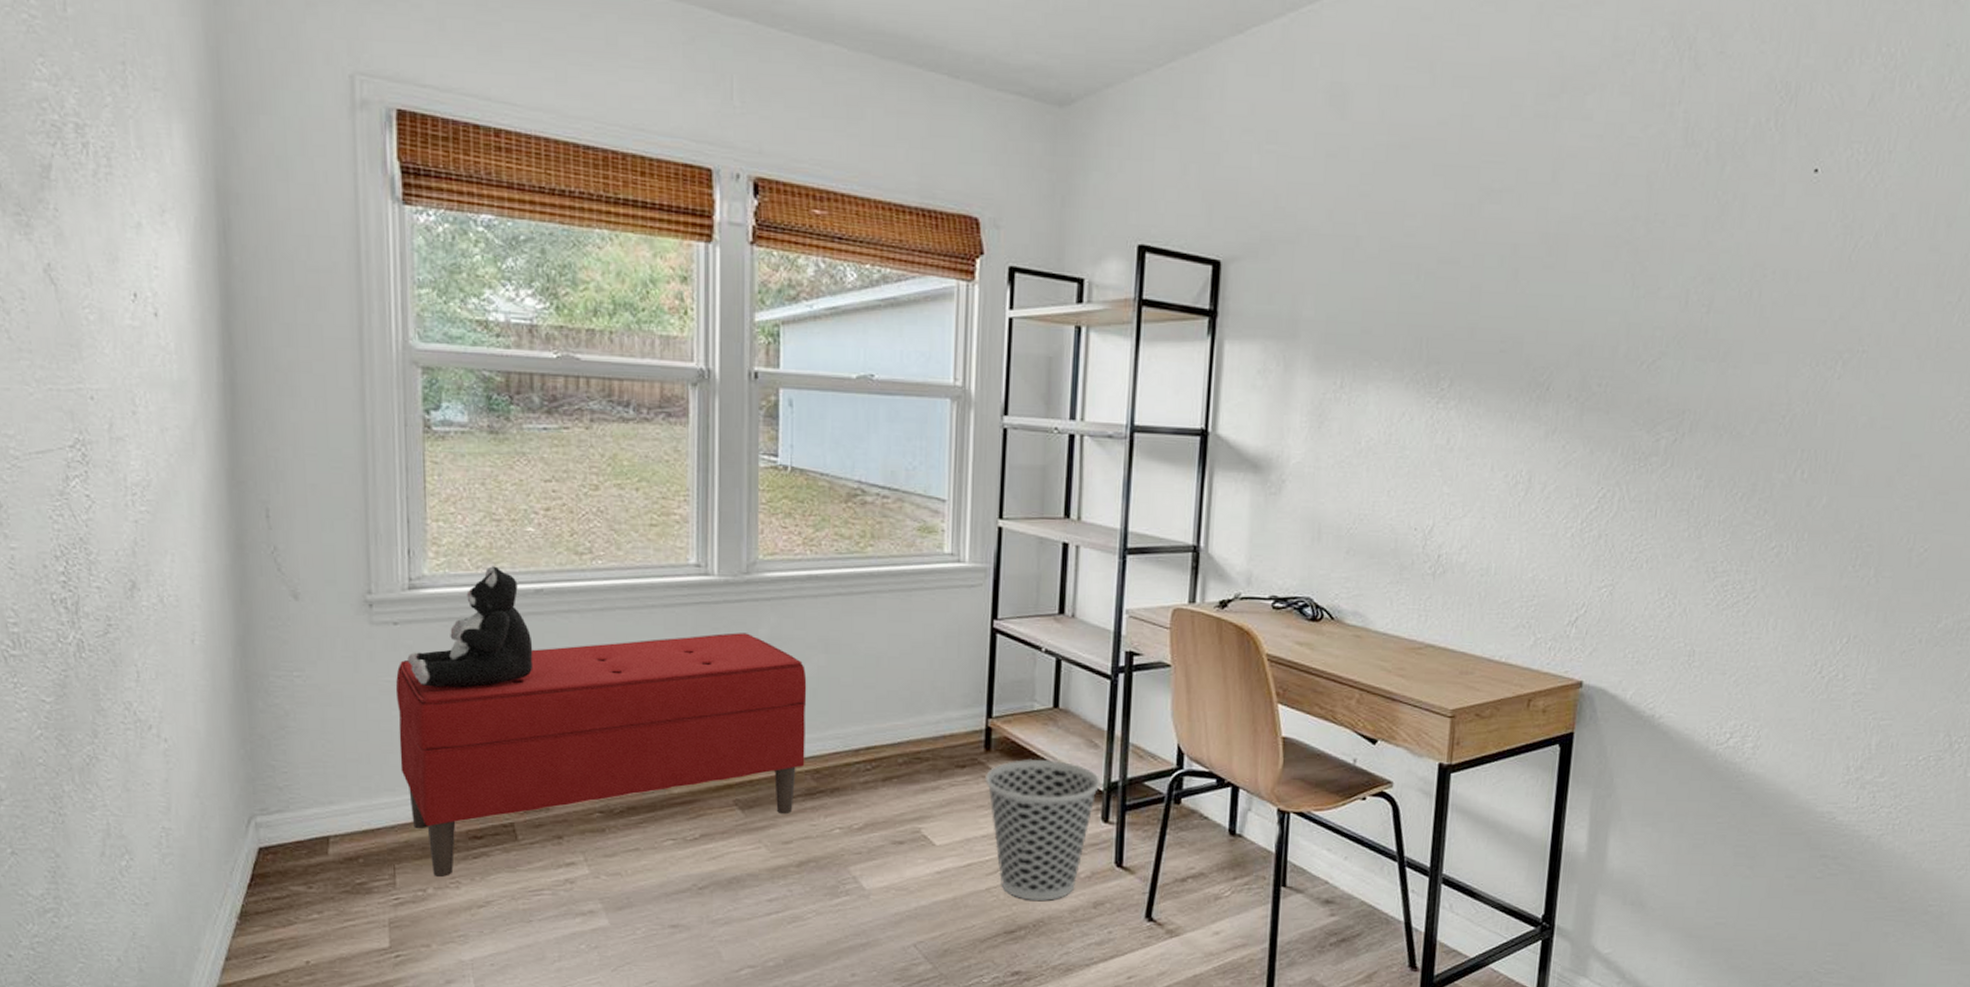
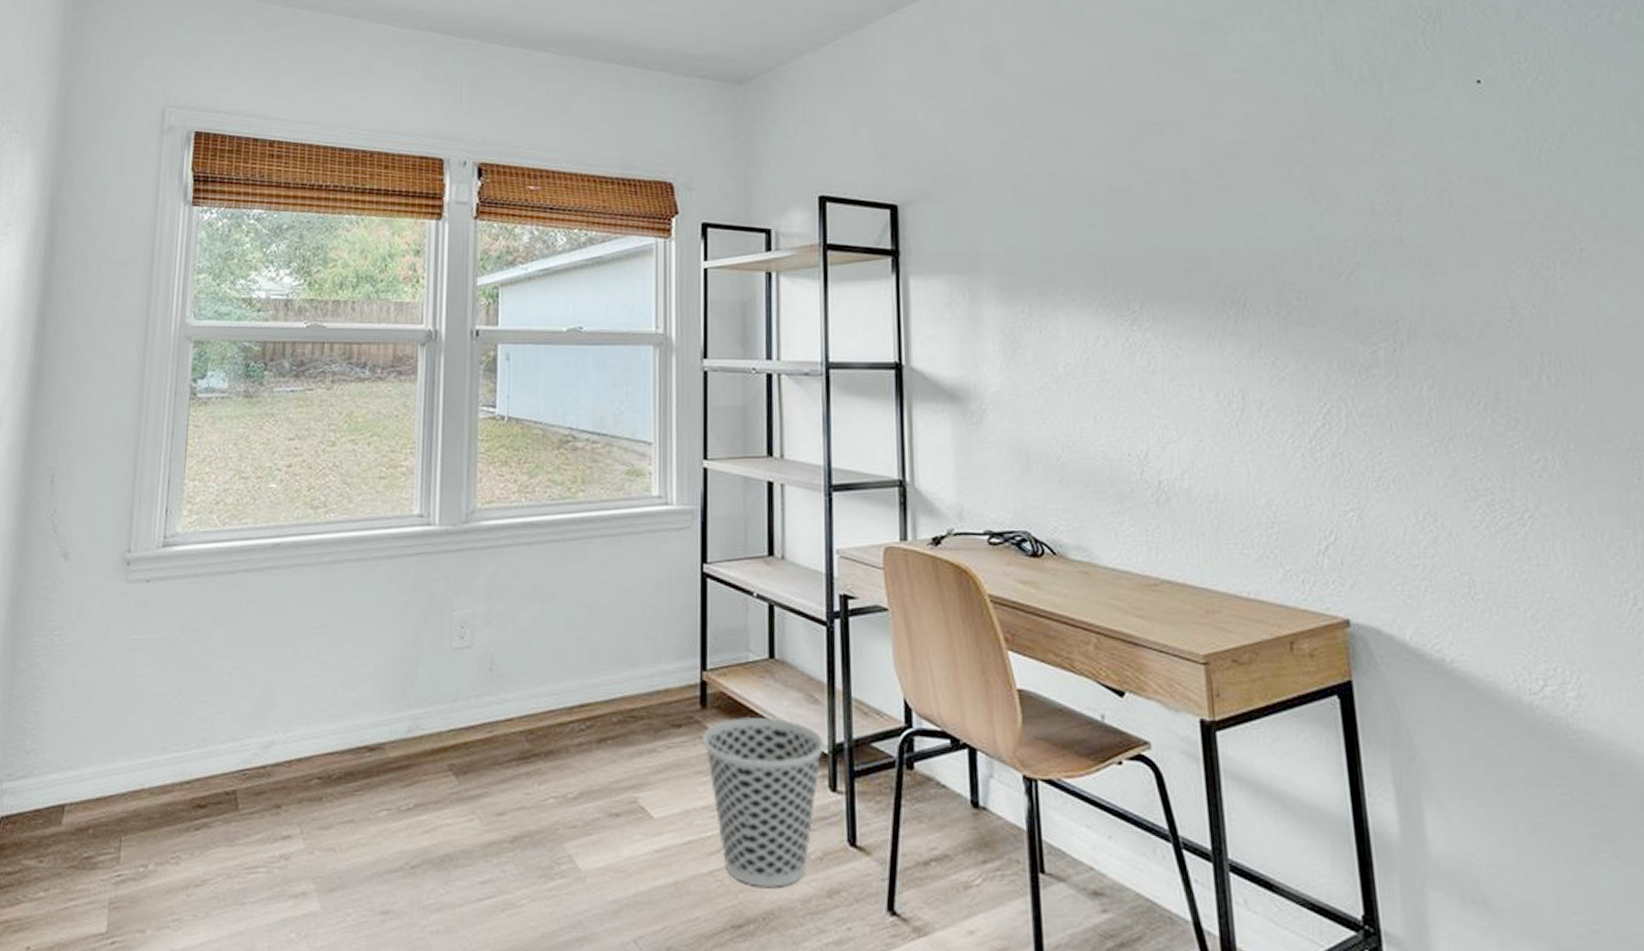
bench: present [395,632,807,878] -> none [137,583,521,852]
plush toy: present [407,566,534,688] -> none [155,522,267,645]

